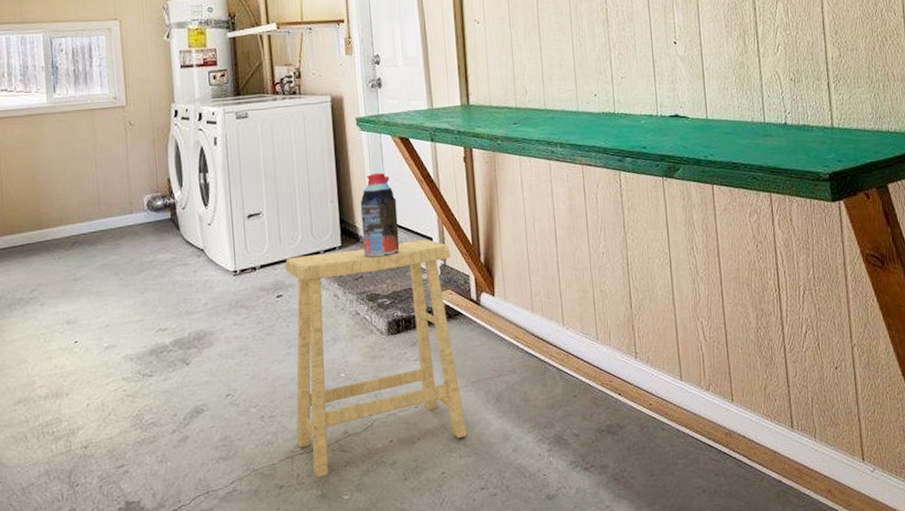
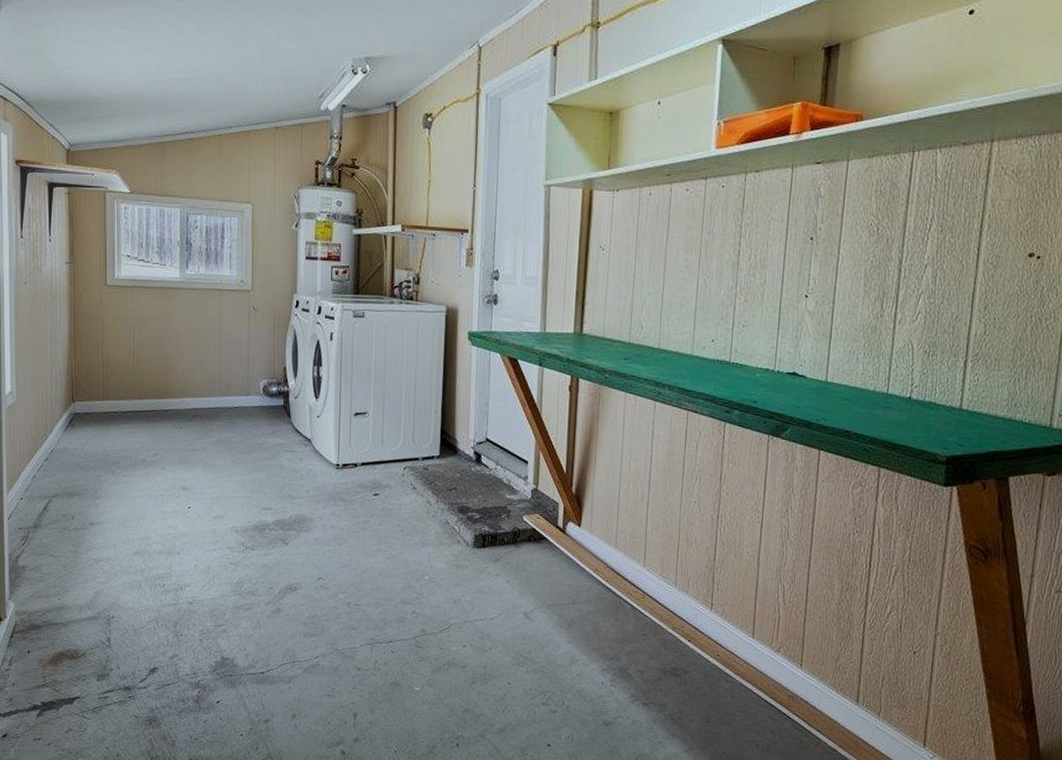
stool: present [285,239,468,478] -> none [377,459,543,667]
bottle: present [360,172,400,258] -> none [460,389,498,472]

